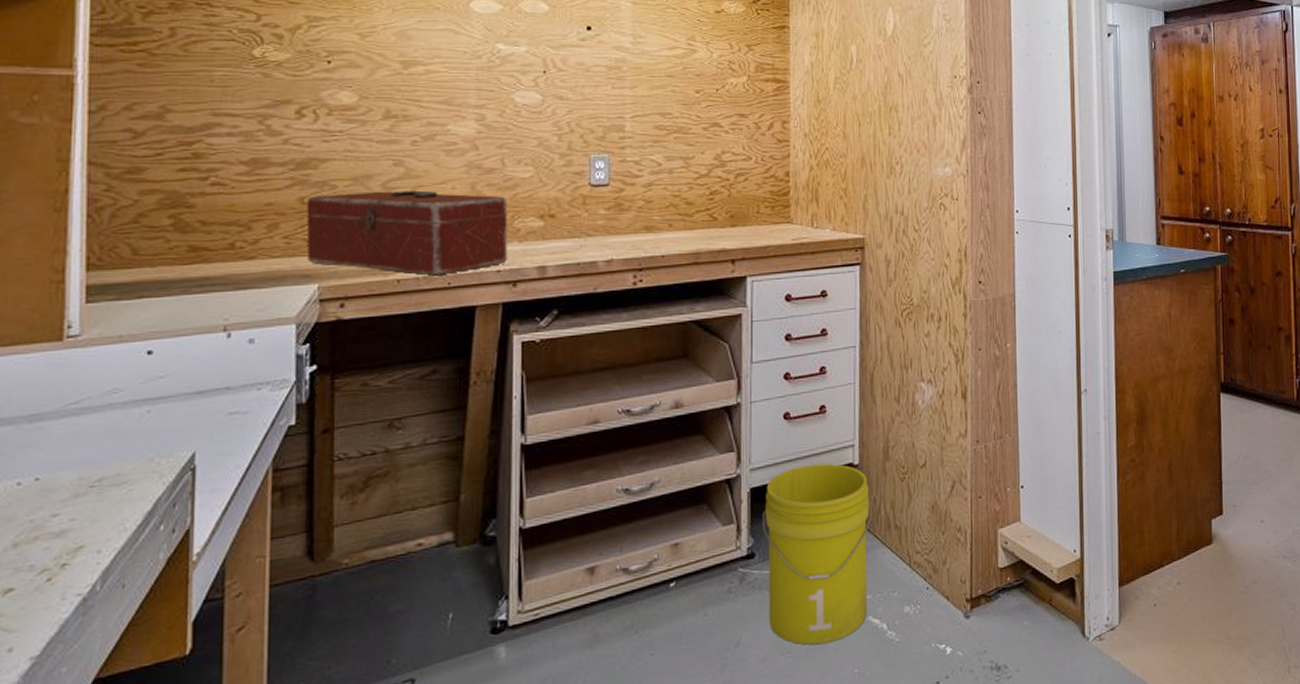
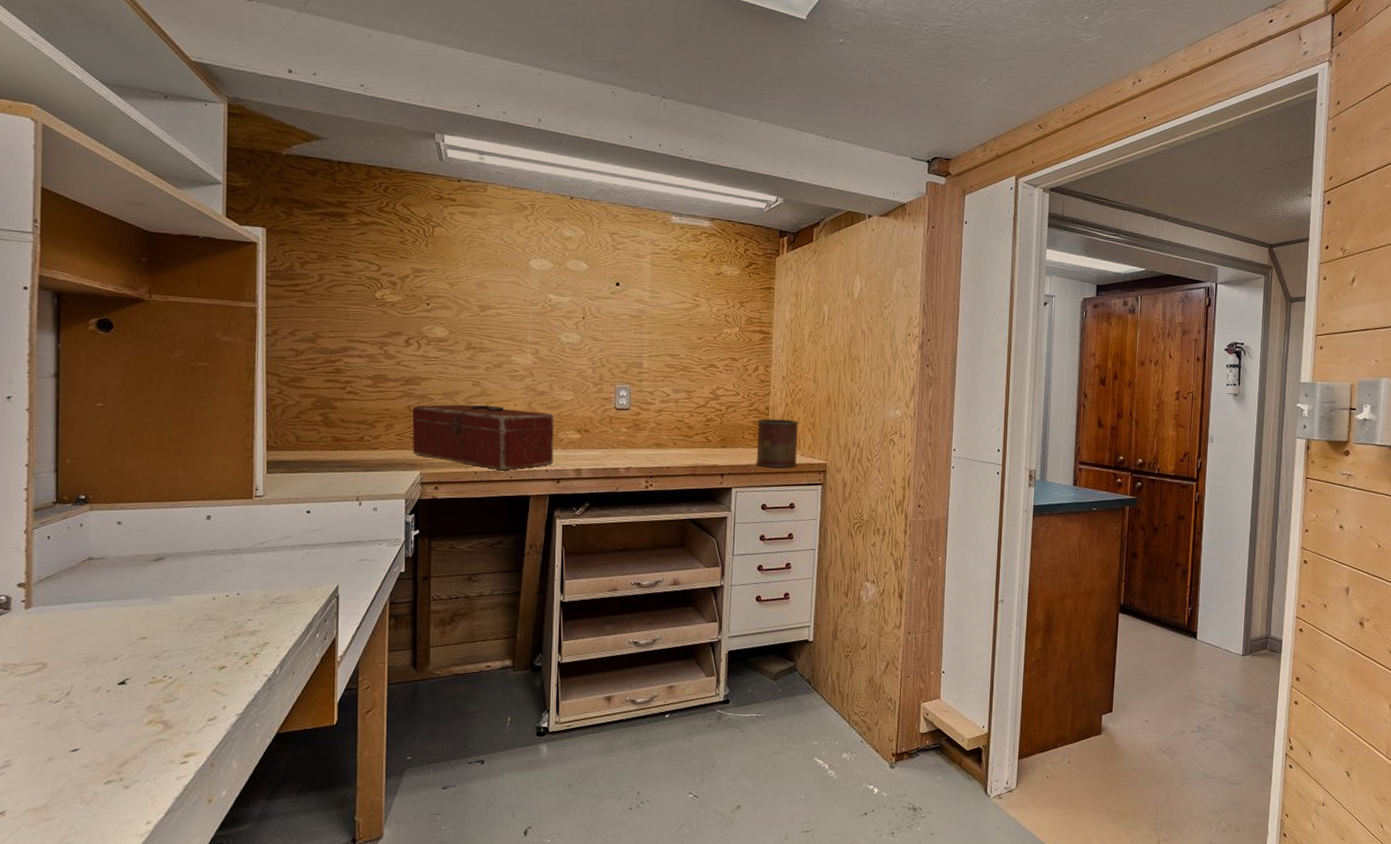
bucket: present [763,463,871,645] -> none [736,637,821,774]
paint can: none [775,186,829,248] -> present [756,419,799,468]

